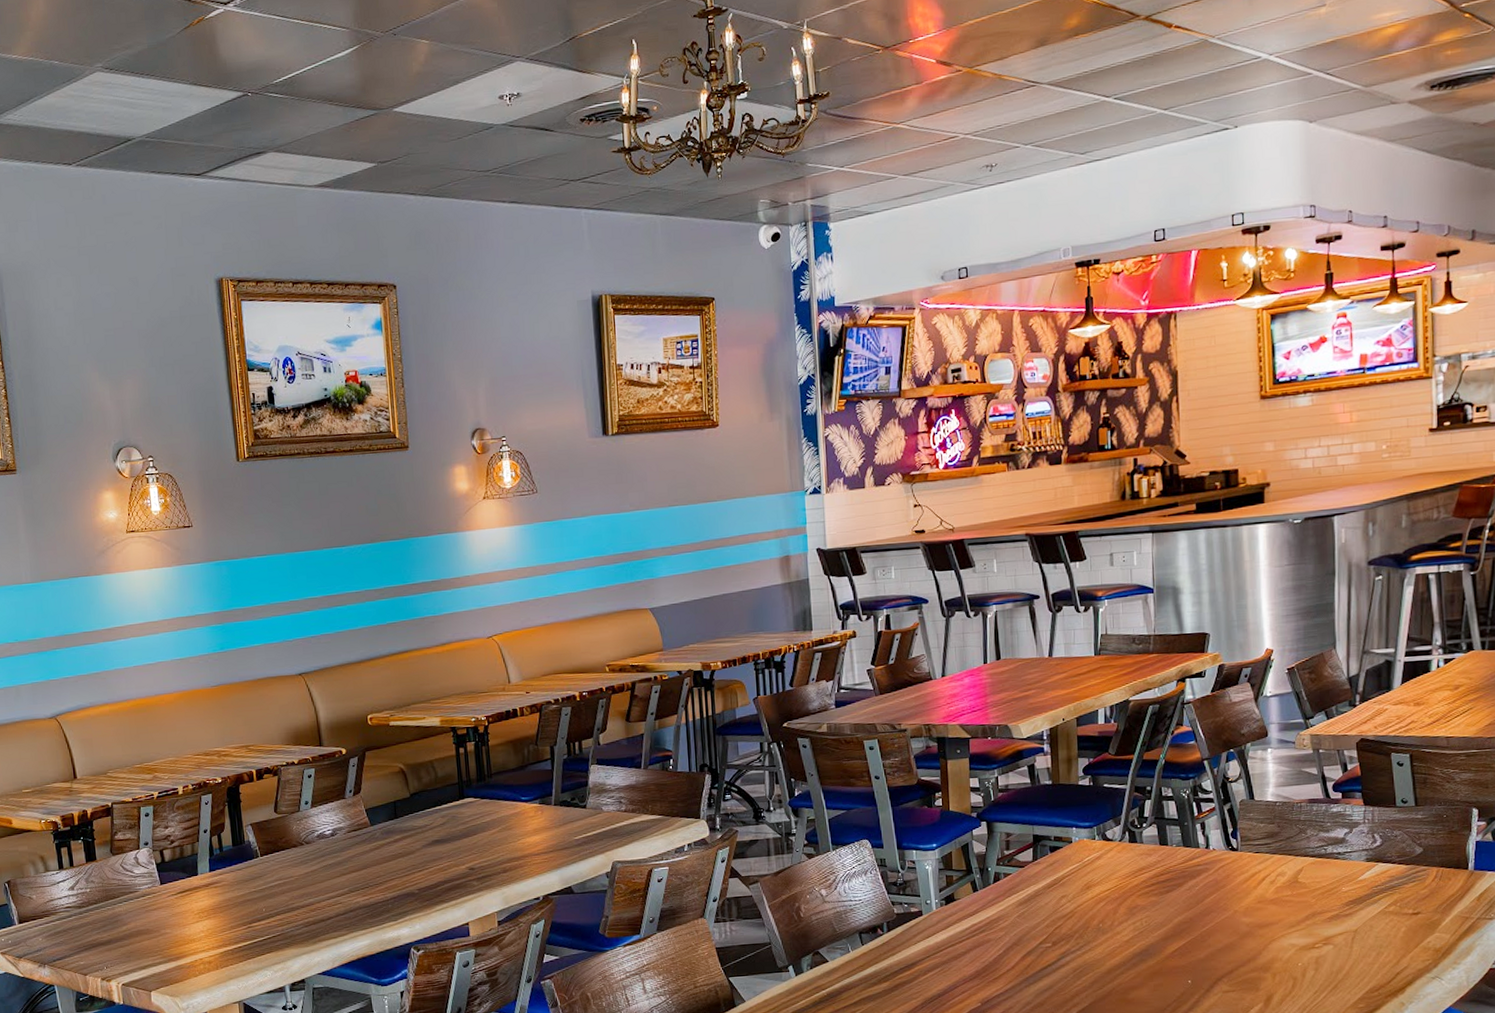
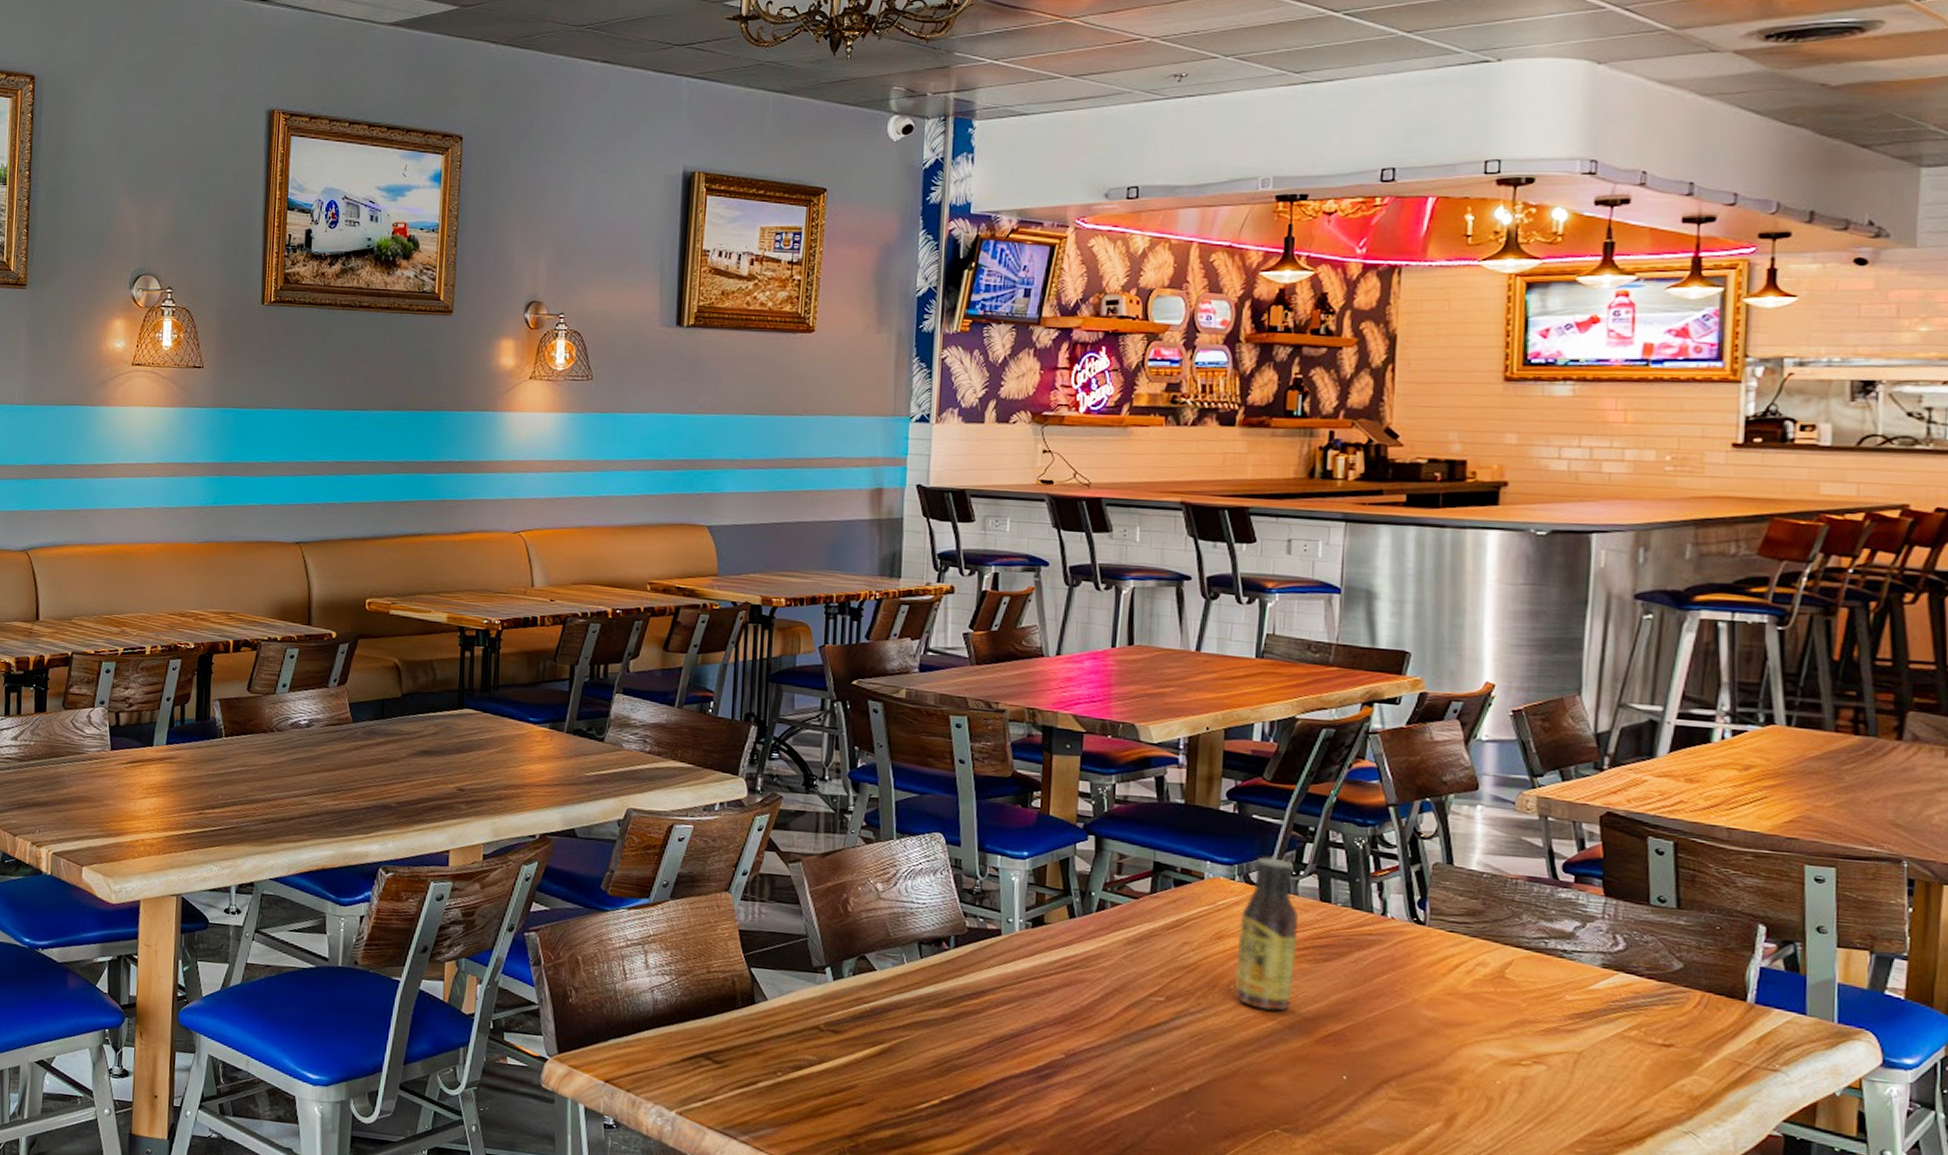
sauce bottle: none [1101,816,1147,940] -> present [1234,857,1299,1012]

